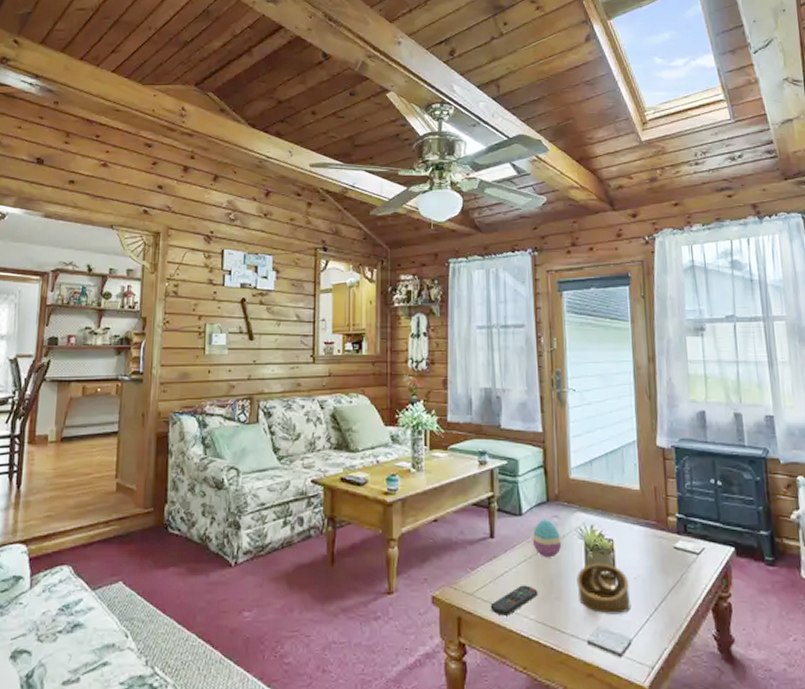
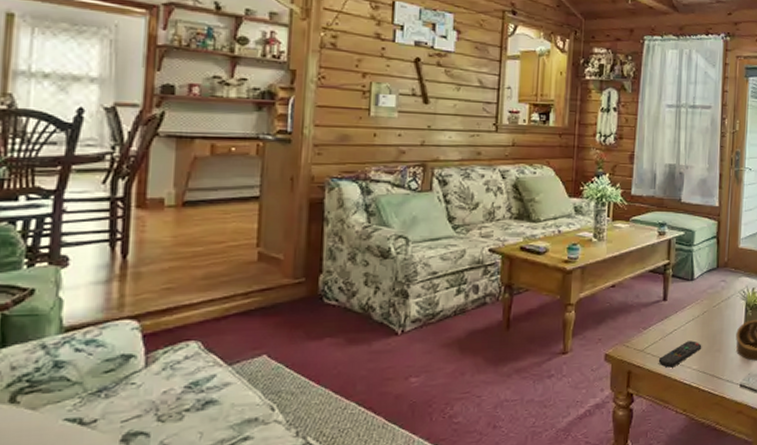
decorative egg: present [532,519,562,558] -> none [700,283,727,317]

